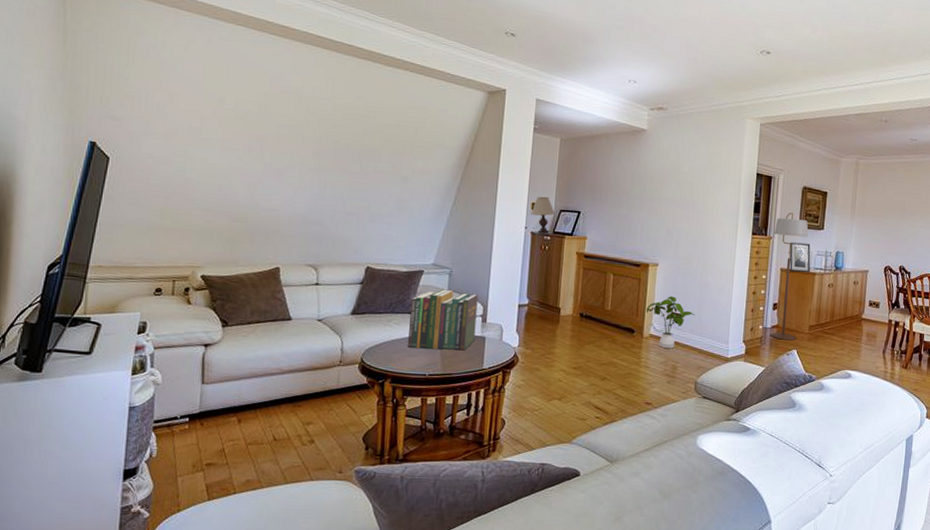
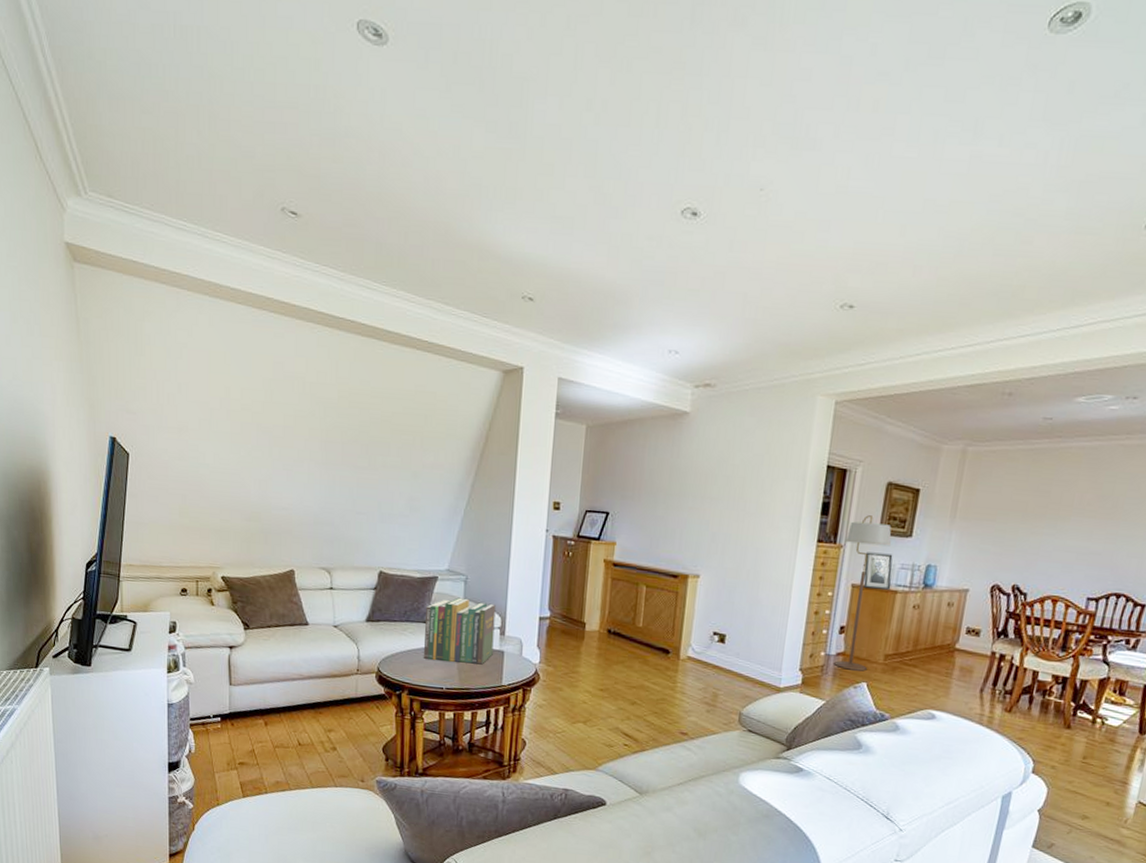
table lamp: present [531,196,555,235] -> none [553,494,580,539]
house plant: present [646,296,695,349] -> none [683,613,742,674]

